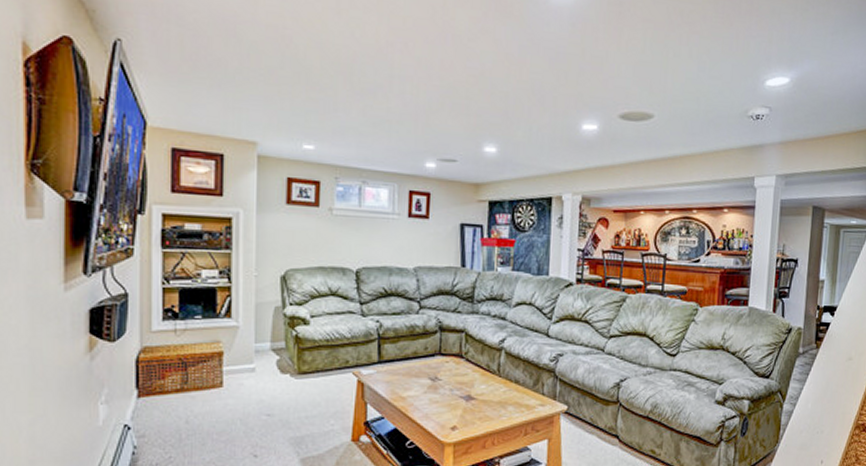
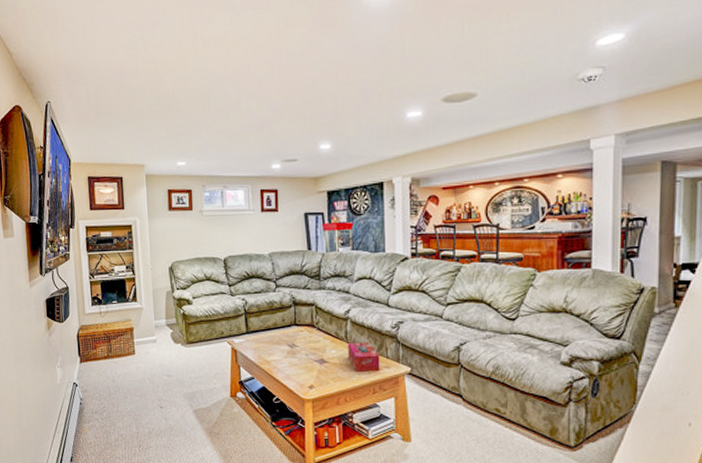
tissue box: none [499,376,535,410] -> present [347,342,380,372]

